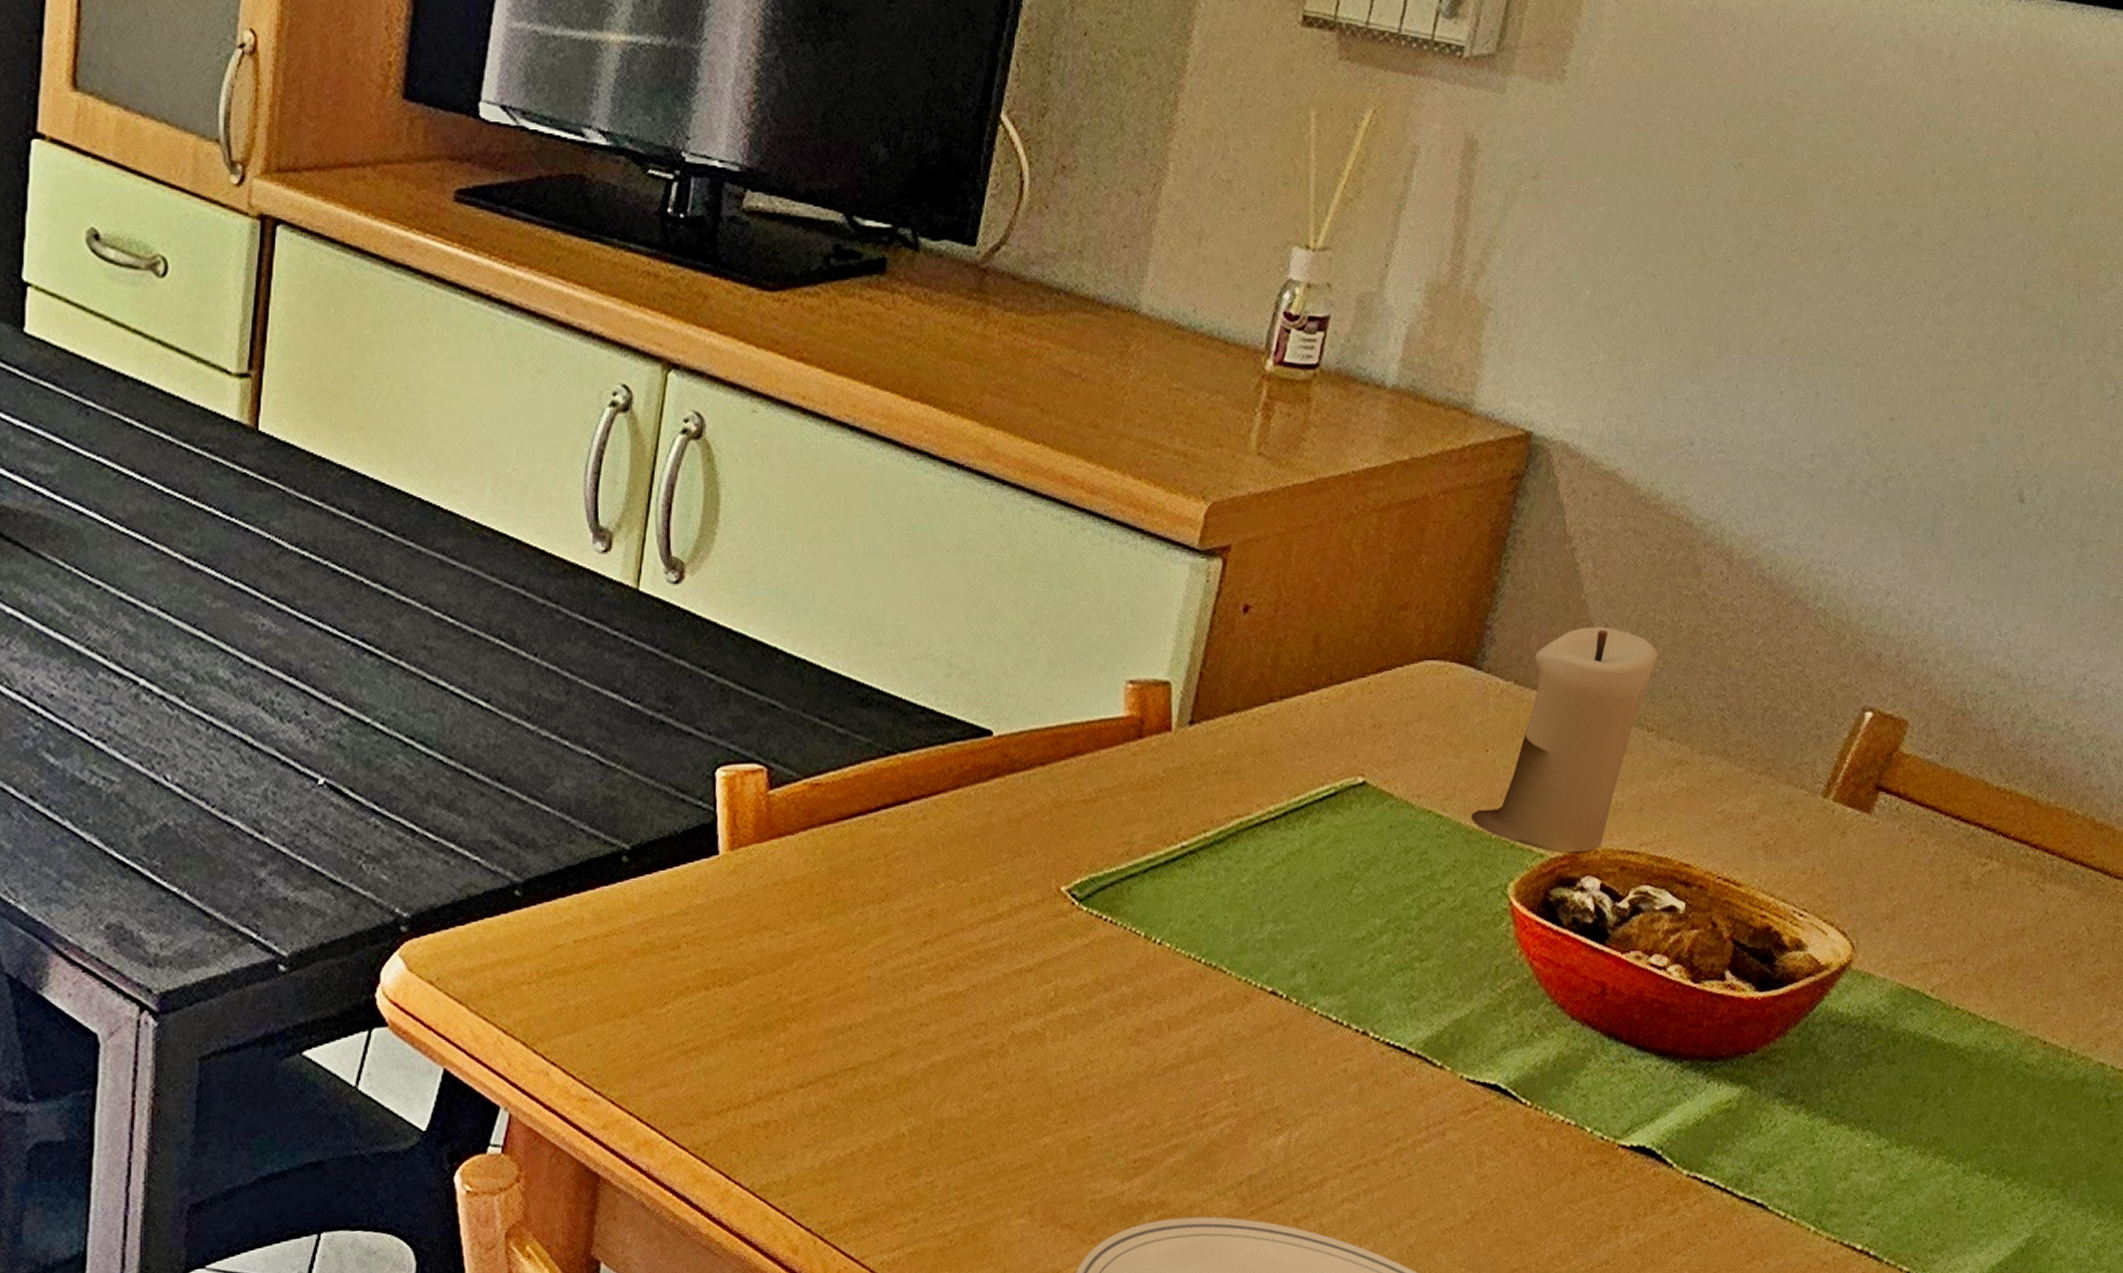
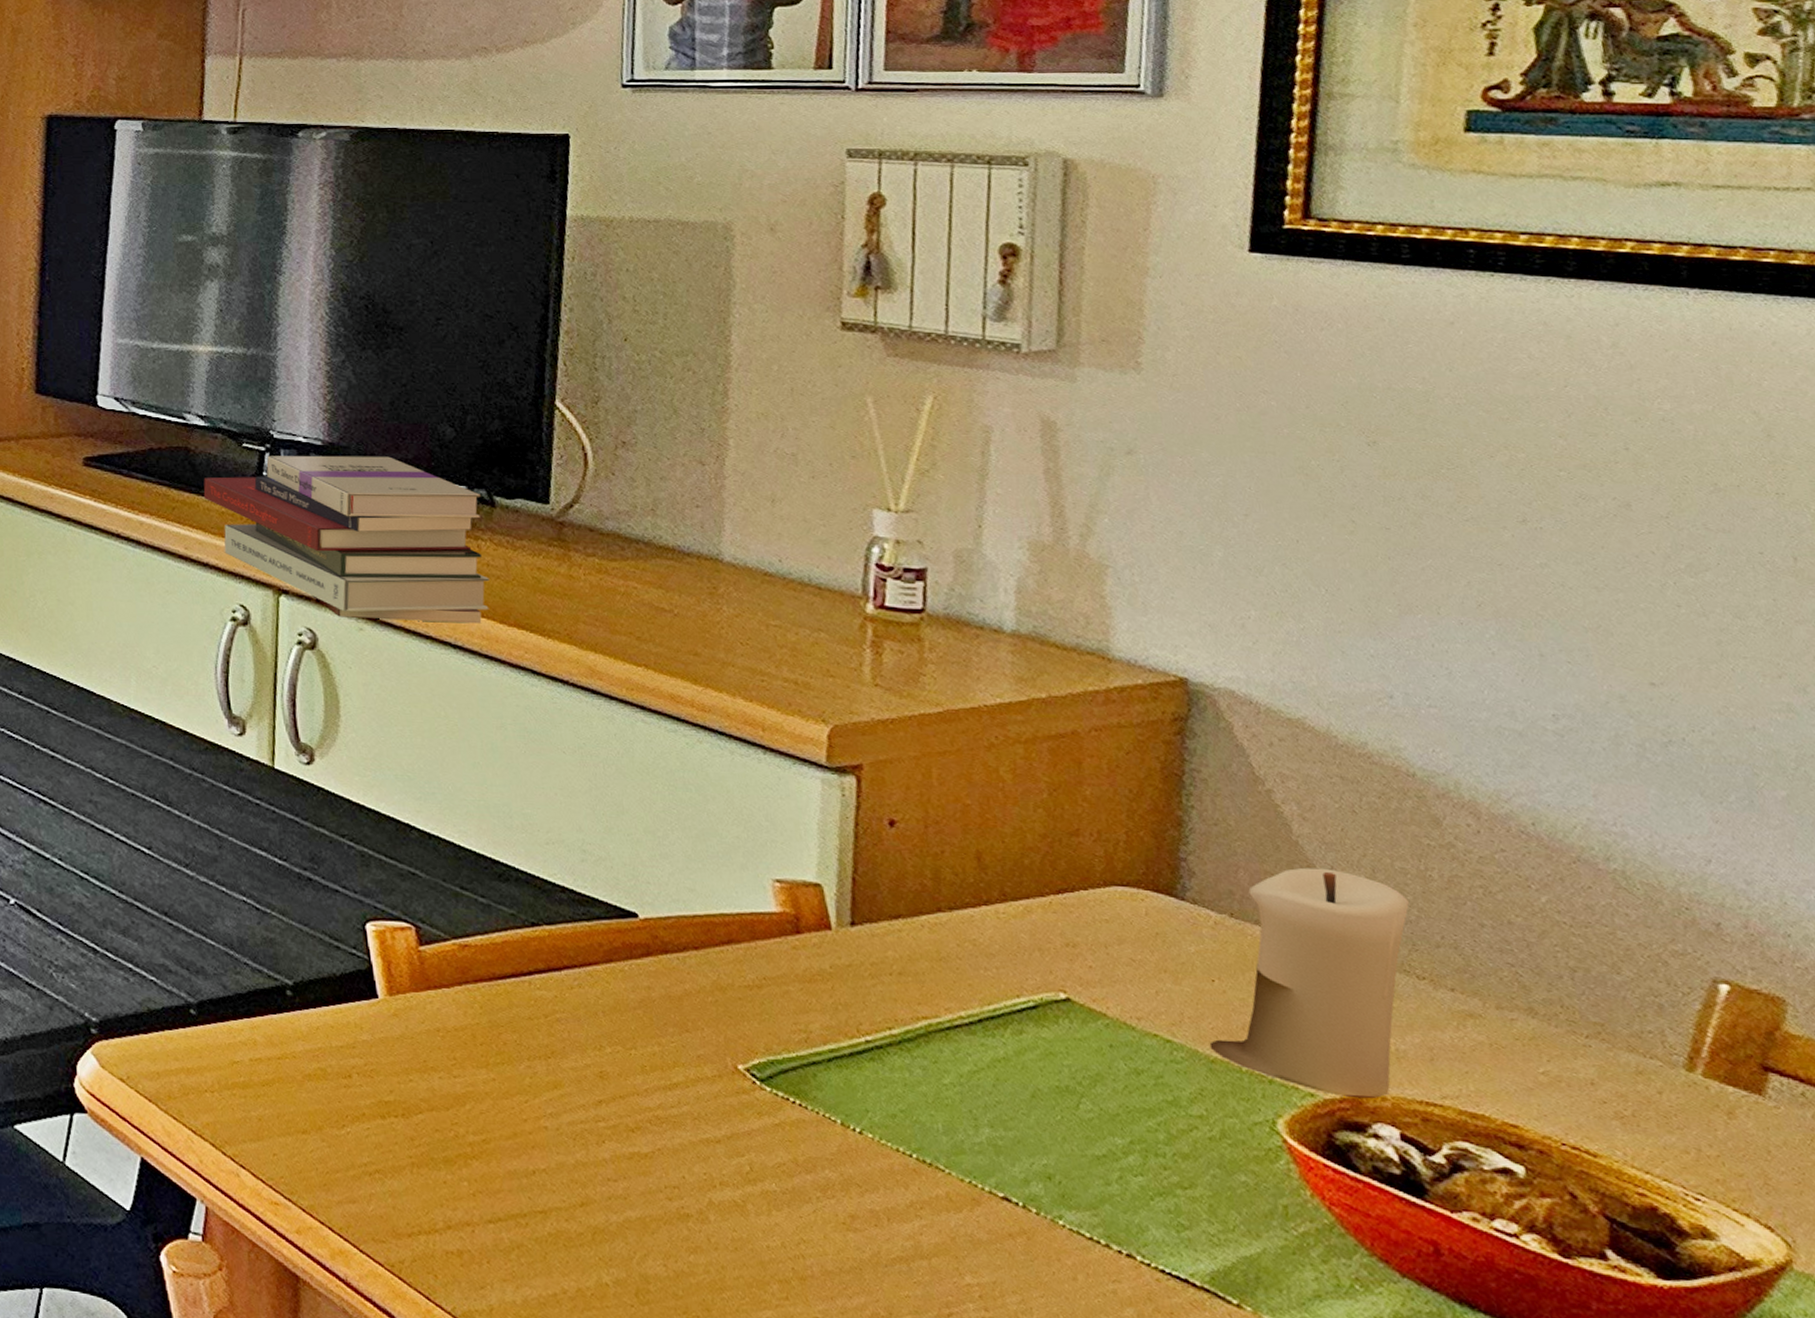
books: none [595,185,905,399] -> present [203,455,489,624]

